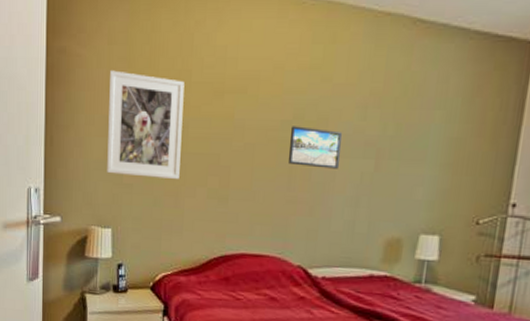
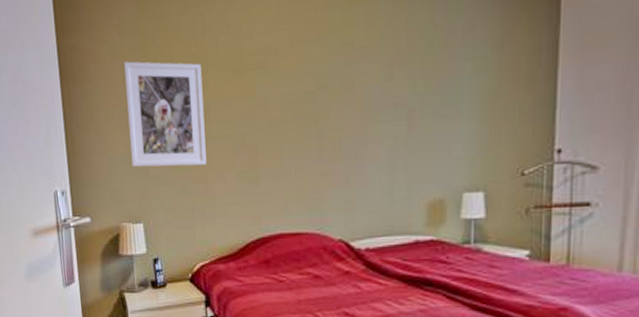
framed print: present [287,126,343,169] -> none [315,95,371,137]

